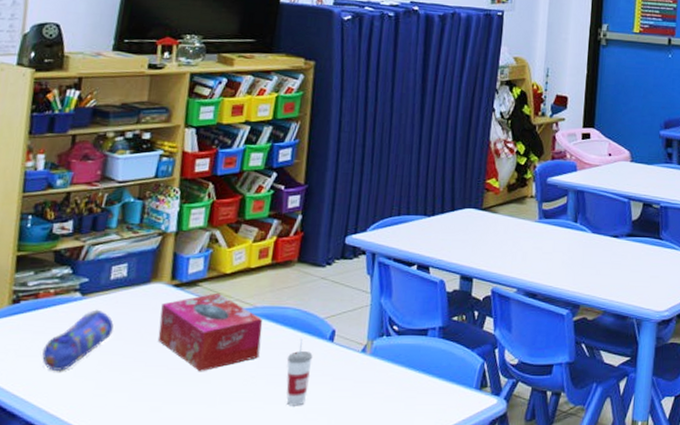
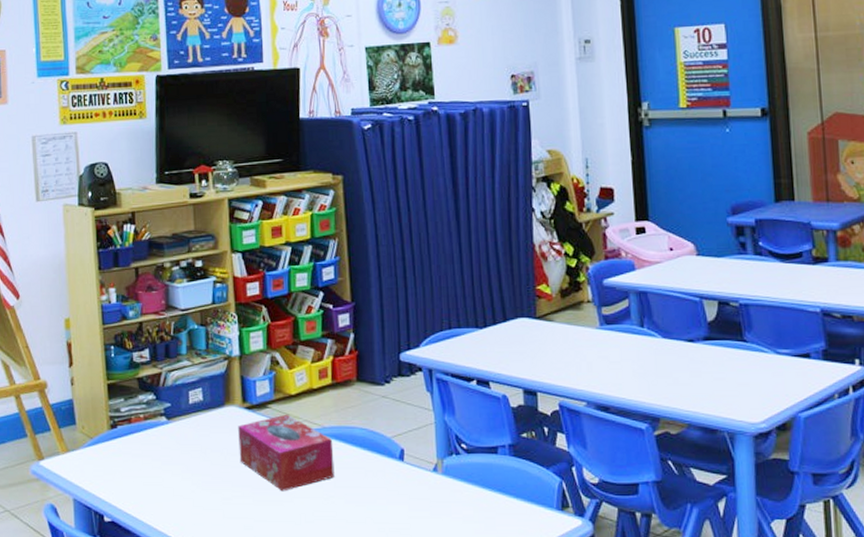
pencil case: present [42,309,114,372] -> none [143,432,199,492]
cup: present [286,338,313,406] -> none [361,457,387,526]

